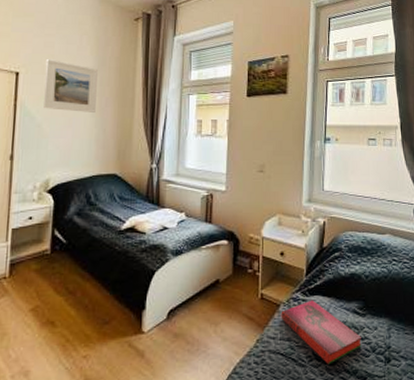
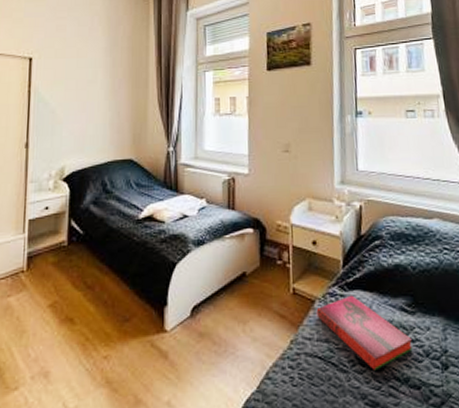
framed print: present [44,58,98,112] -> none [57,42,110,96]

